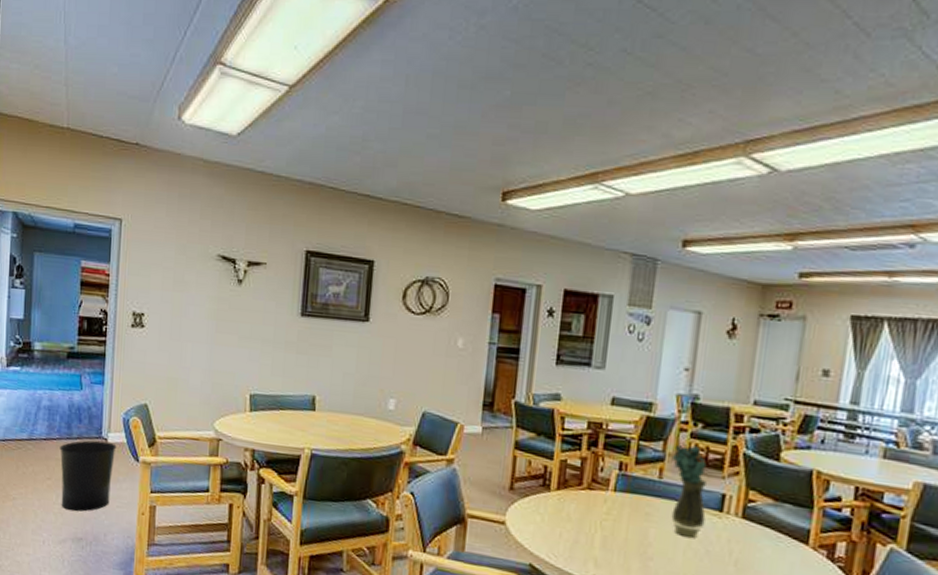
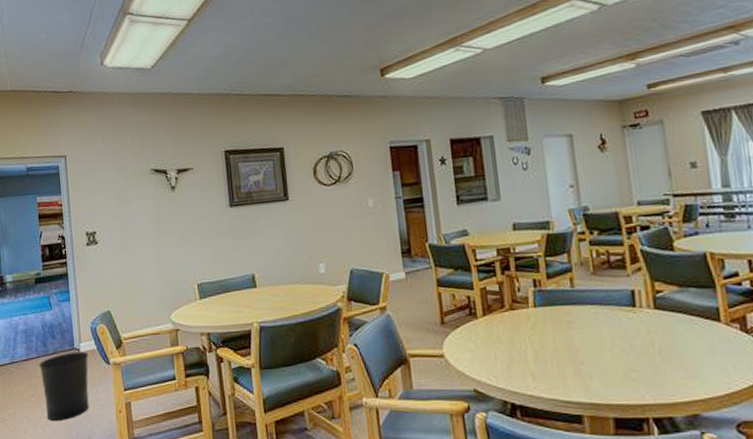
vase: present [671,439,707,538] -> none [577,248,623,336]

